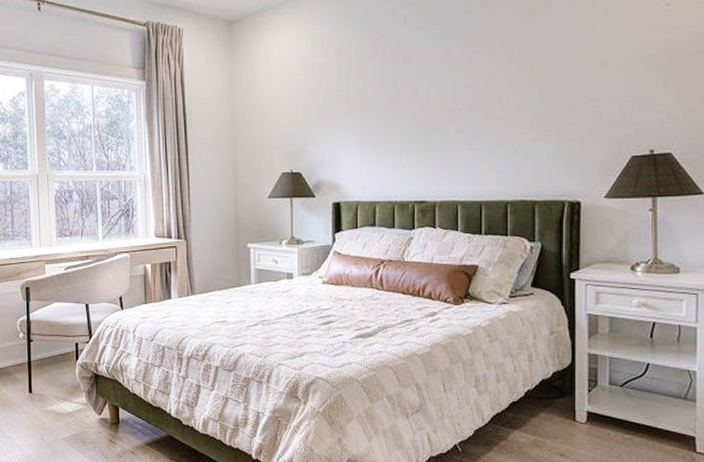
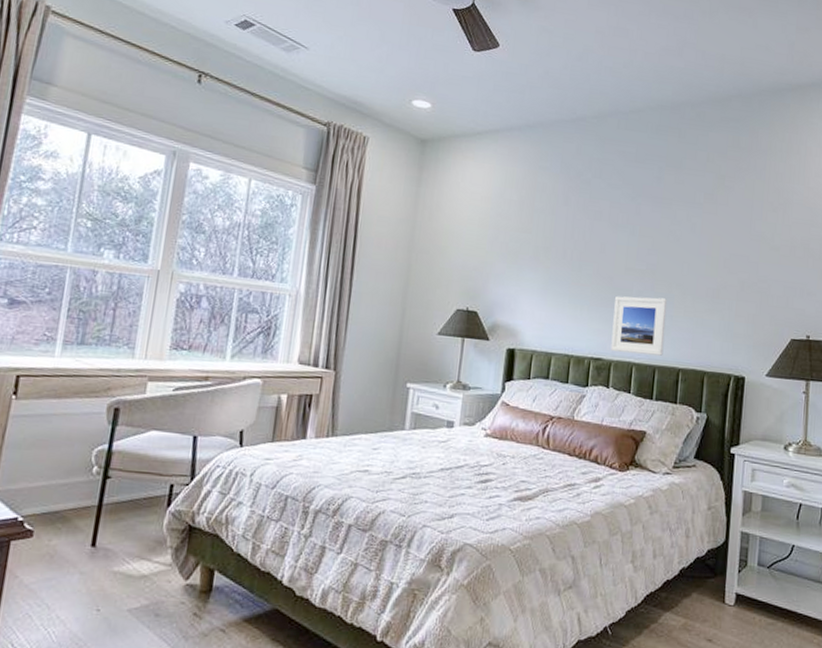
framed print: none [433,134,489,192] -> present [610,296,668,356]

